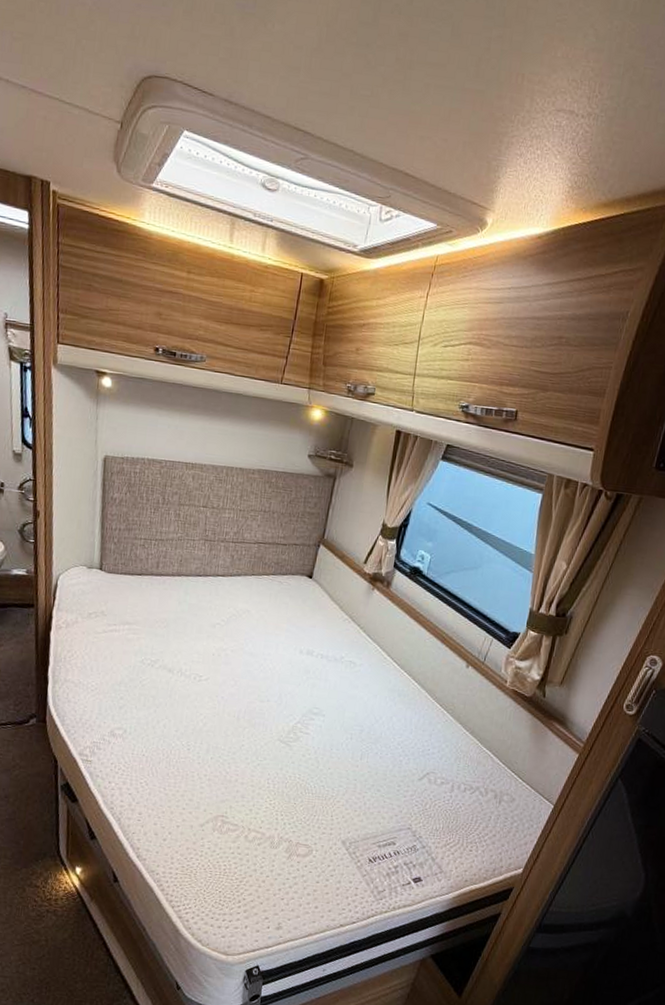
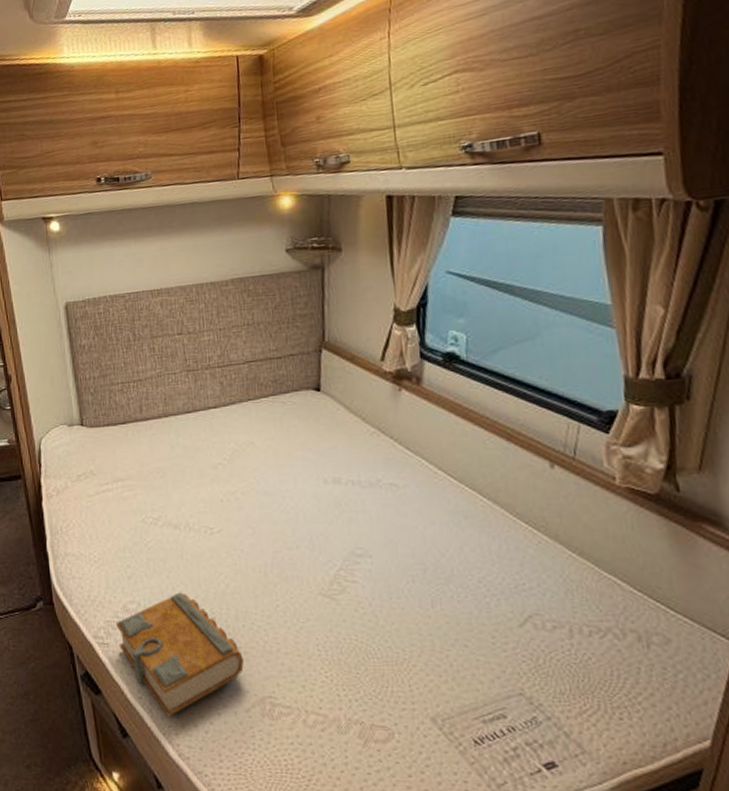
book: none [101,725,207,826] -> present [116,592,244,717]

